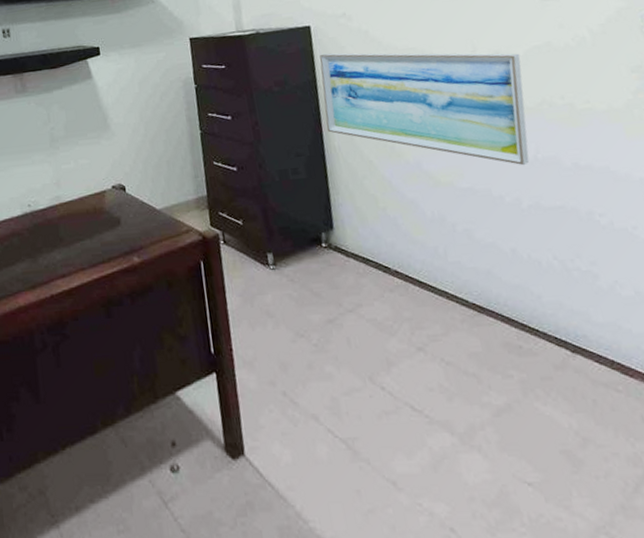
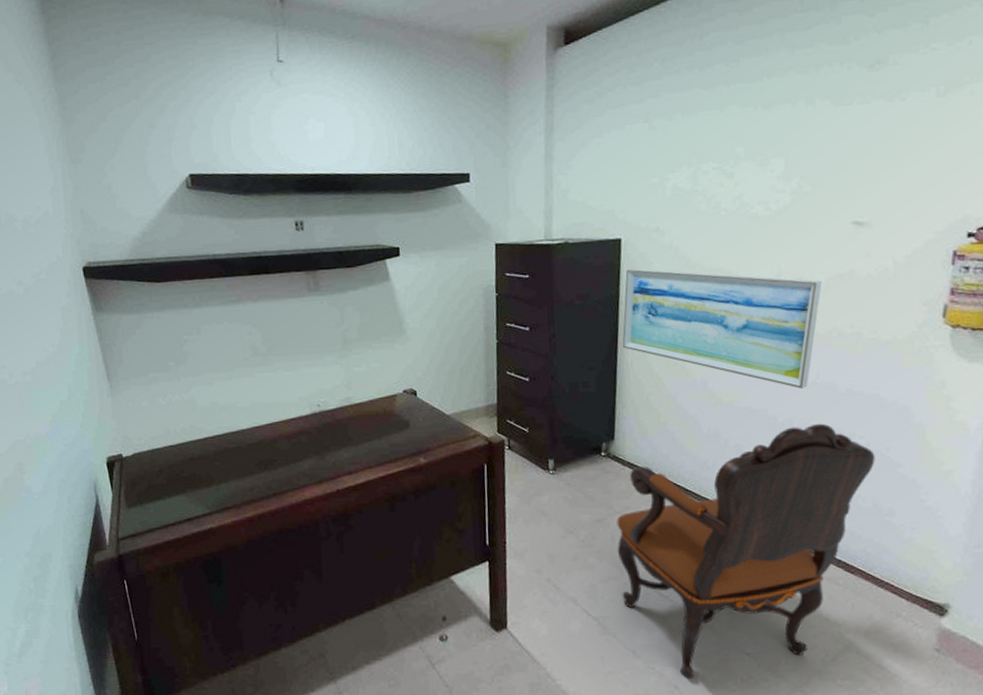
armchair: none [349,201,625,519] -> present [617,423,875,679]

